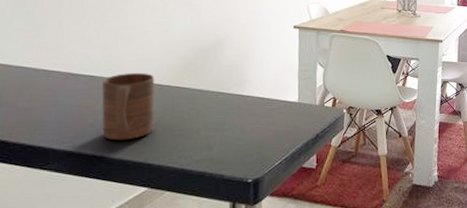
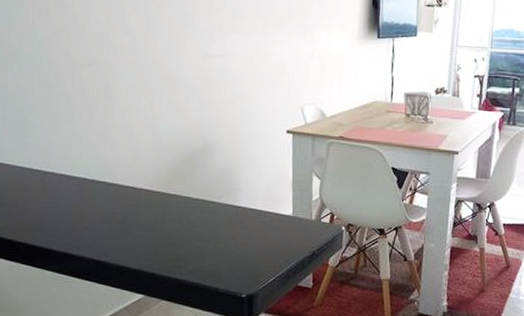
cup: present [101,72,155,141] -> none [93,176,147,246]

